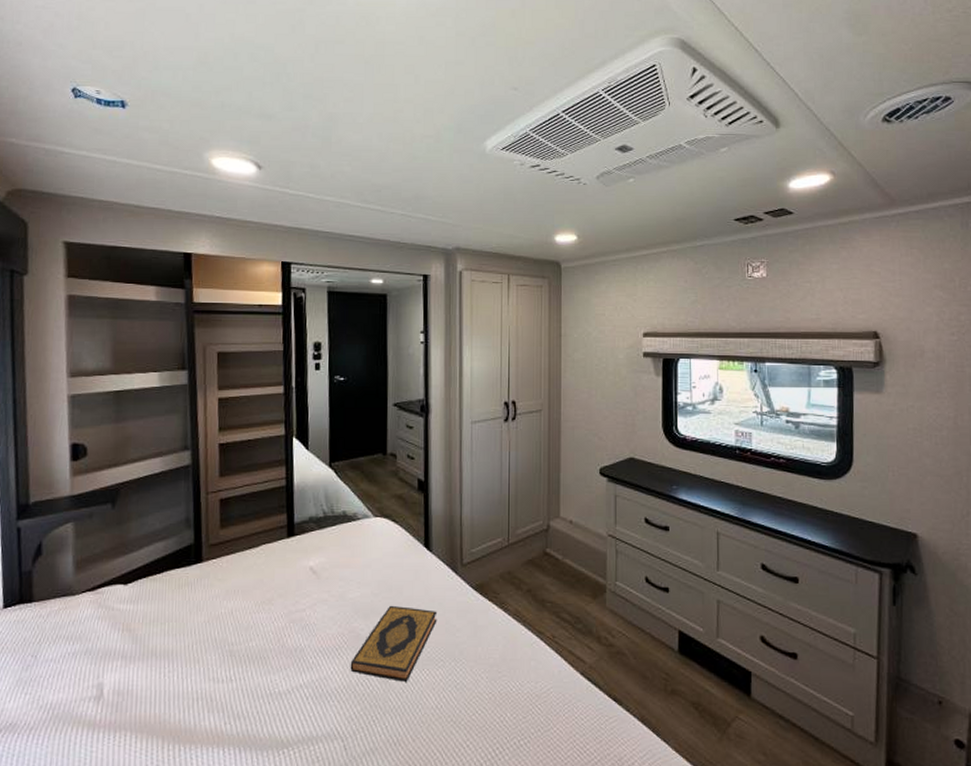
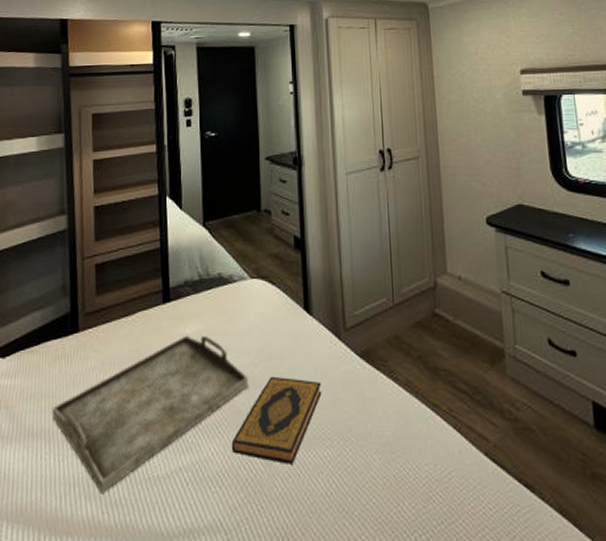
serving tray: none [175,567,369,707] -> present [52,335,249,494]

